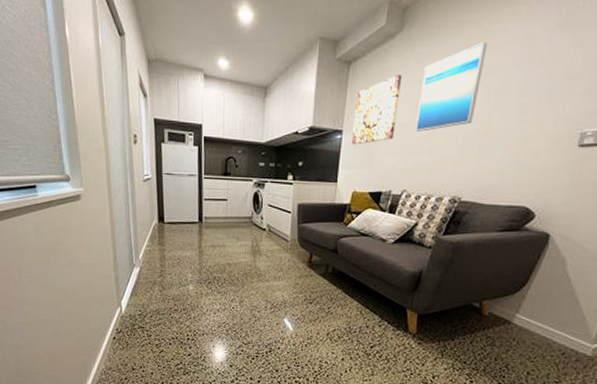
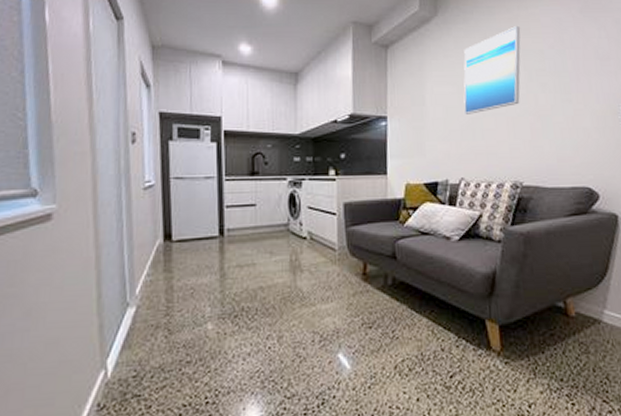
wall art: present [352,74,403,145] -> none [397,58,443,132]

